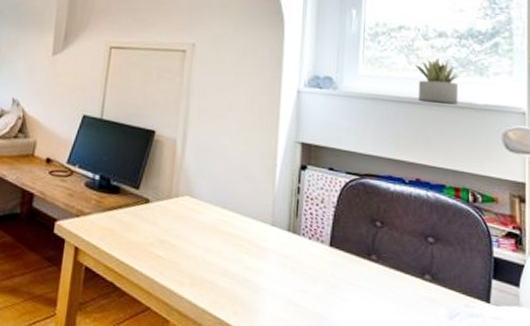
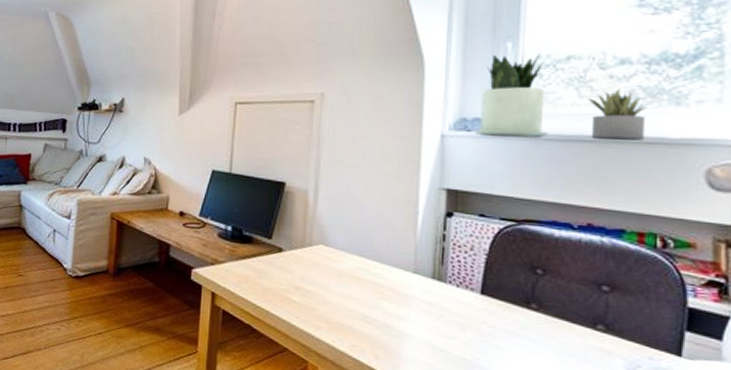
planter: none [324,20,386,99] -> present [473,54,550,139]

